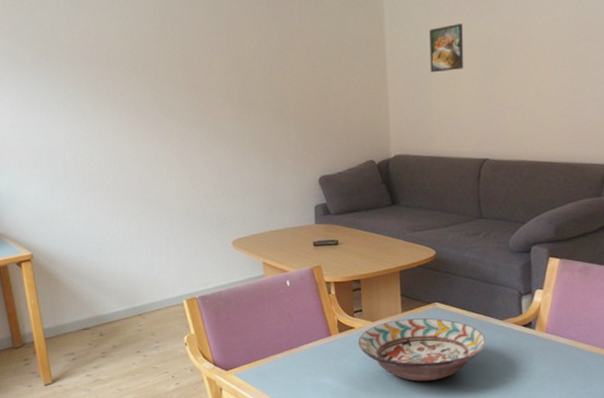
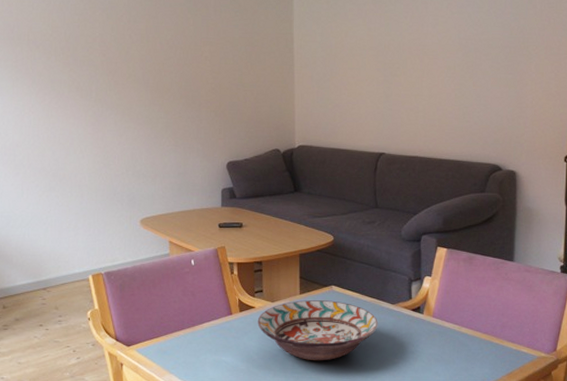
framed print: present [428,24,464,73] -> none [334,29,365,72]

